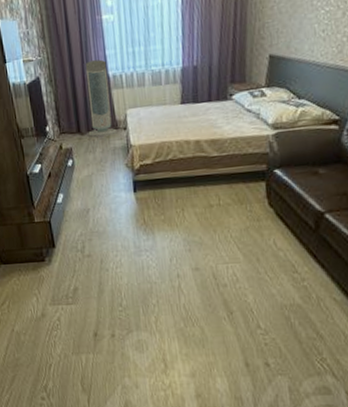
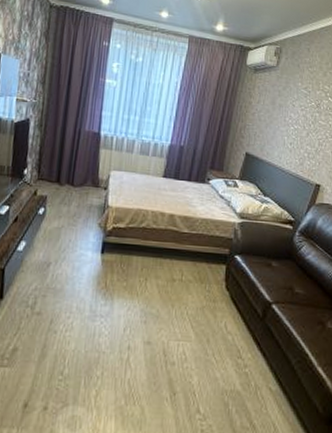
air purifier: present [85,59,117,137] -> none [67,117,101,192]

